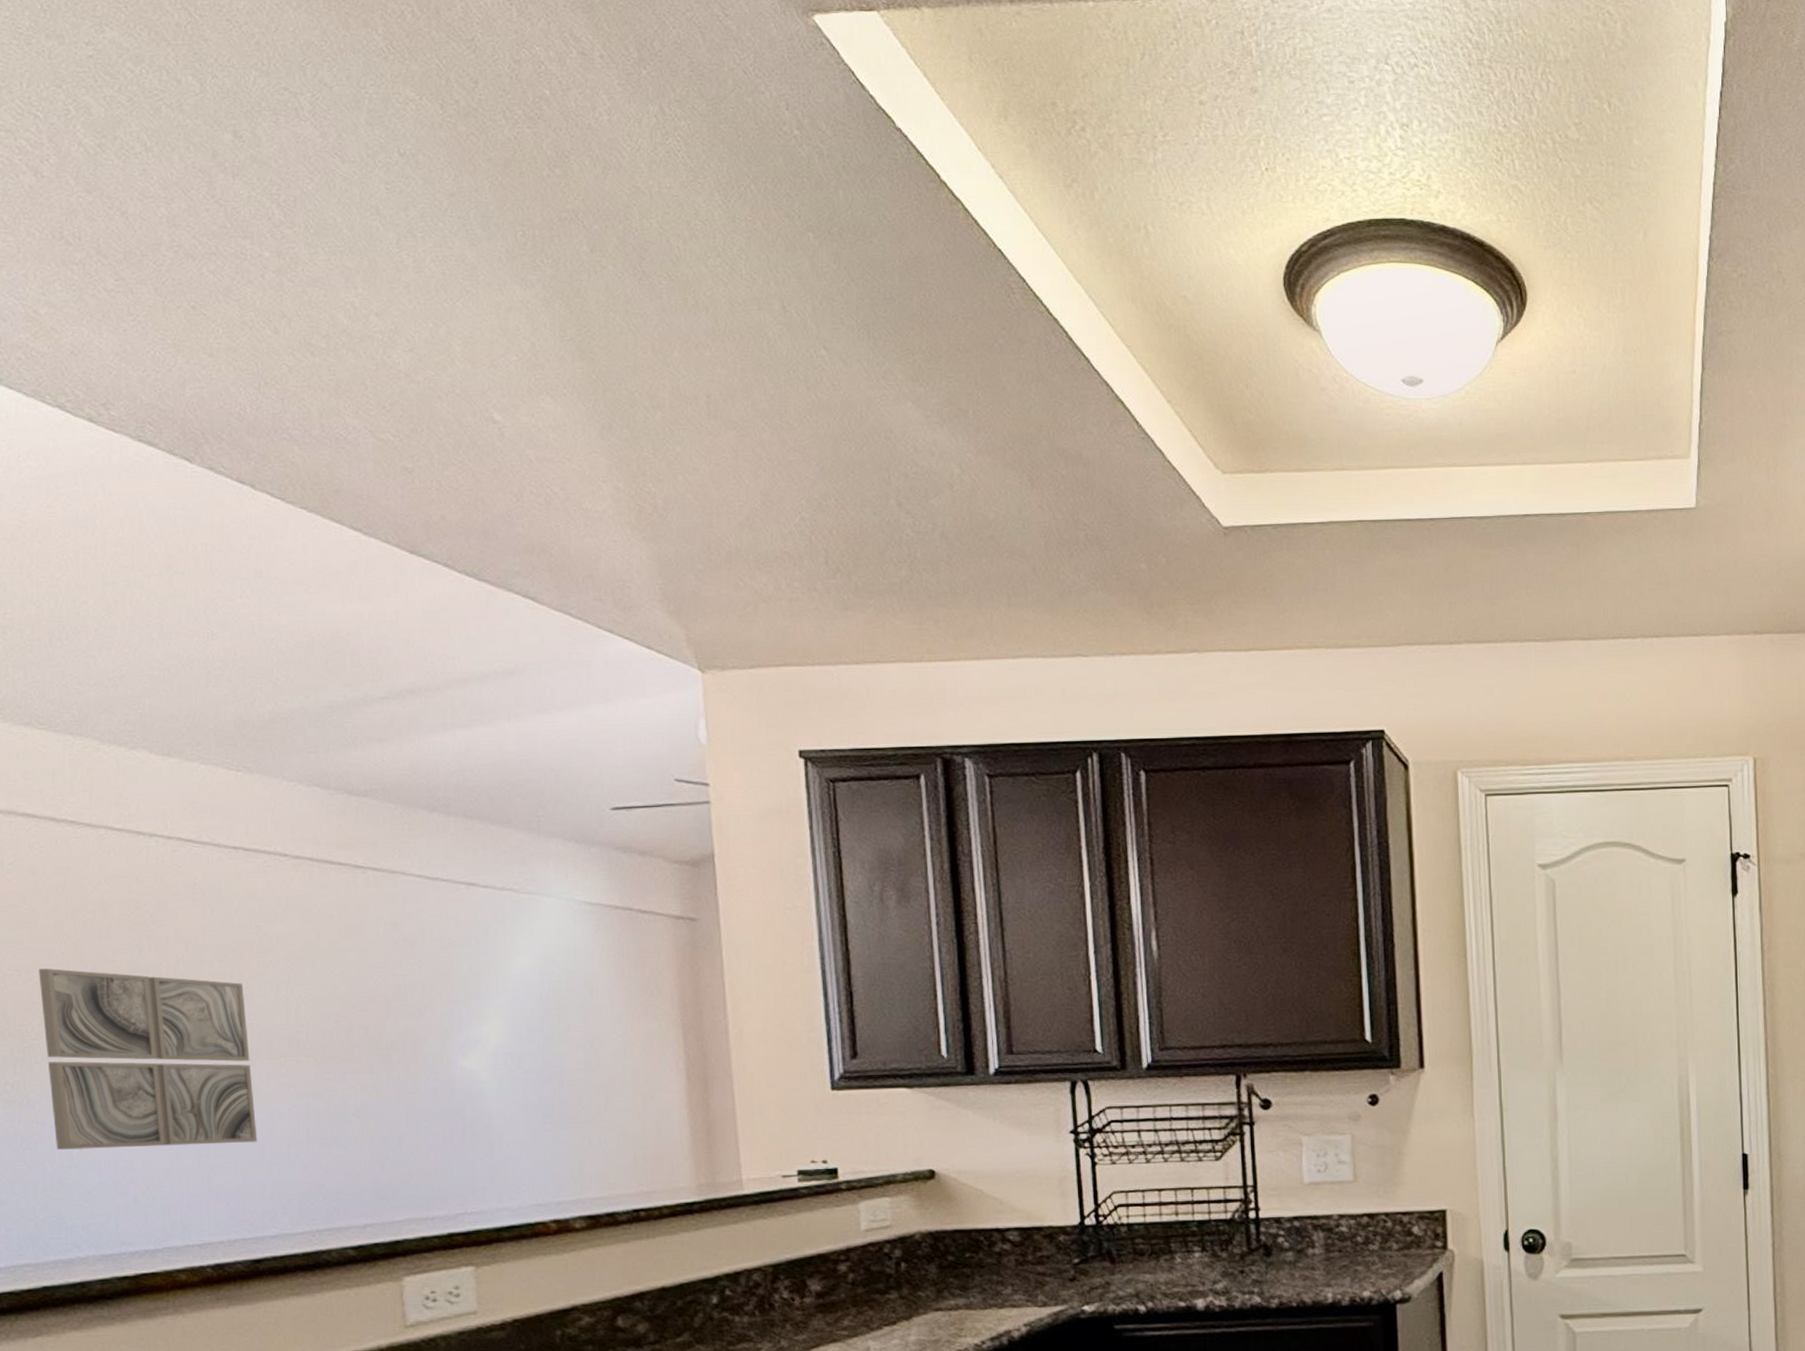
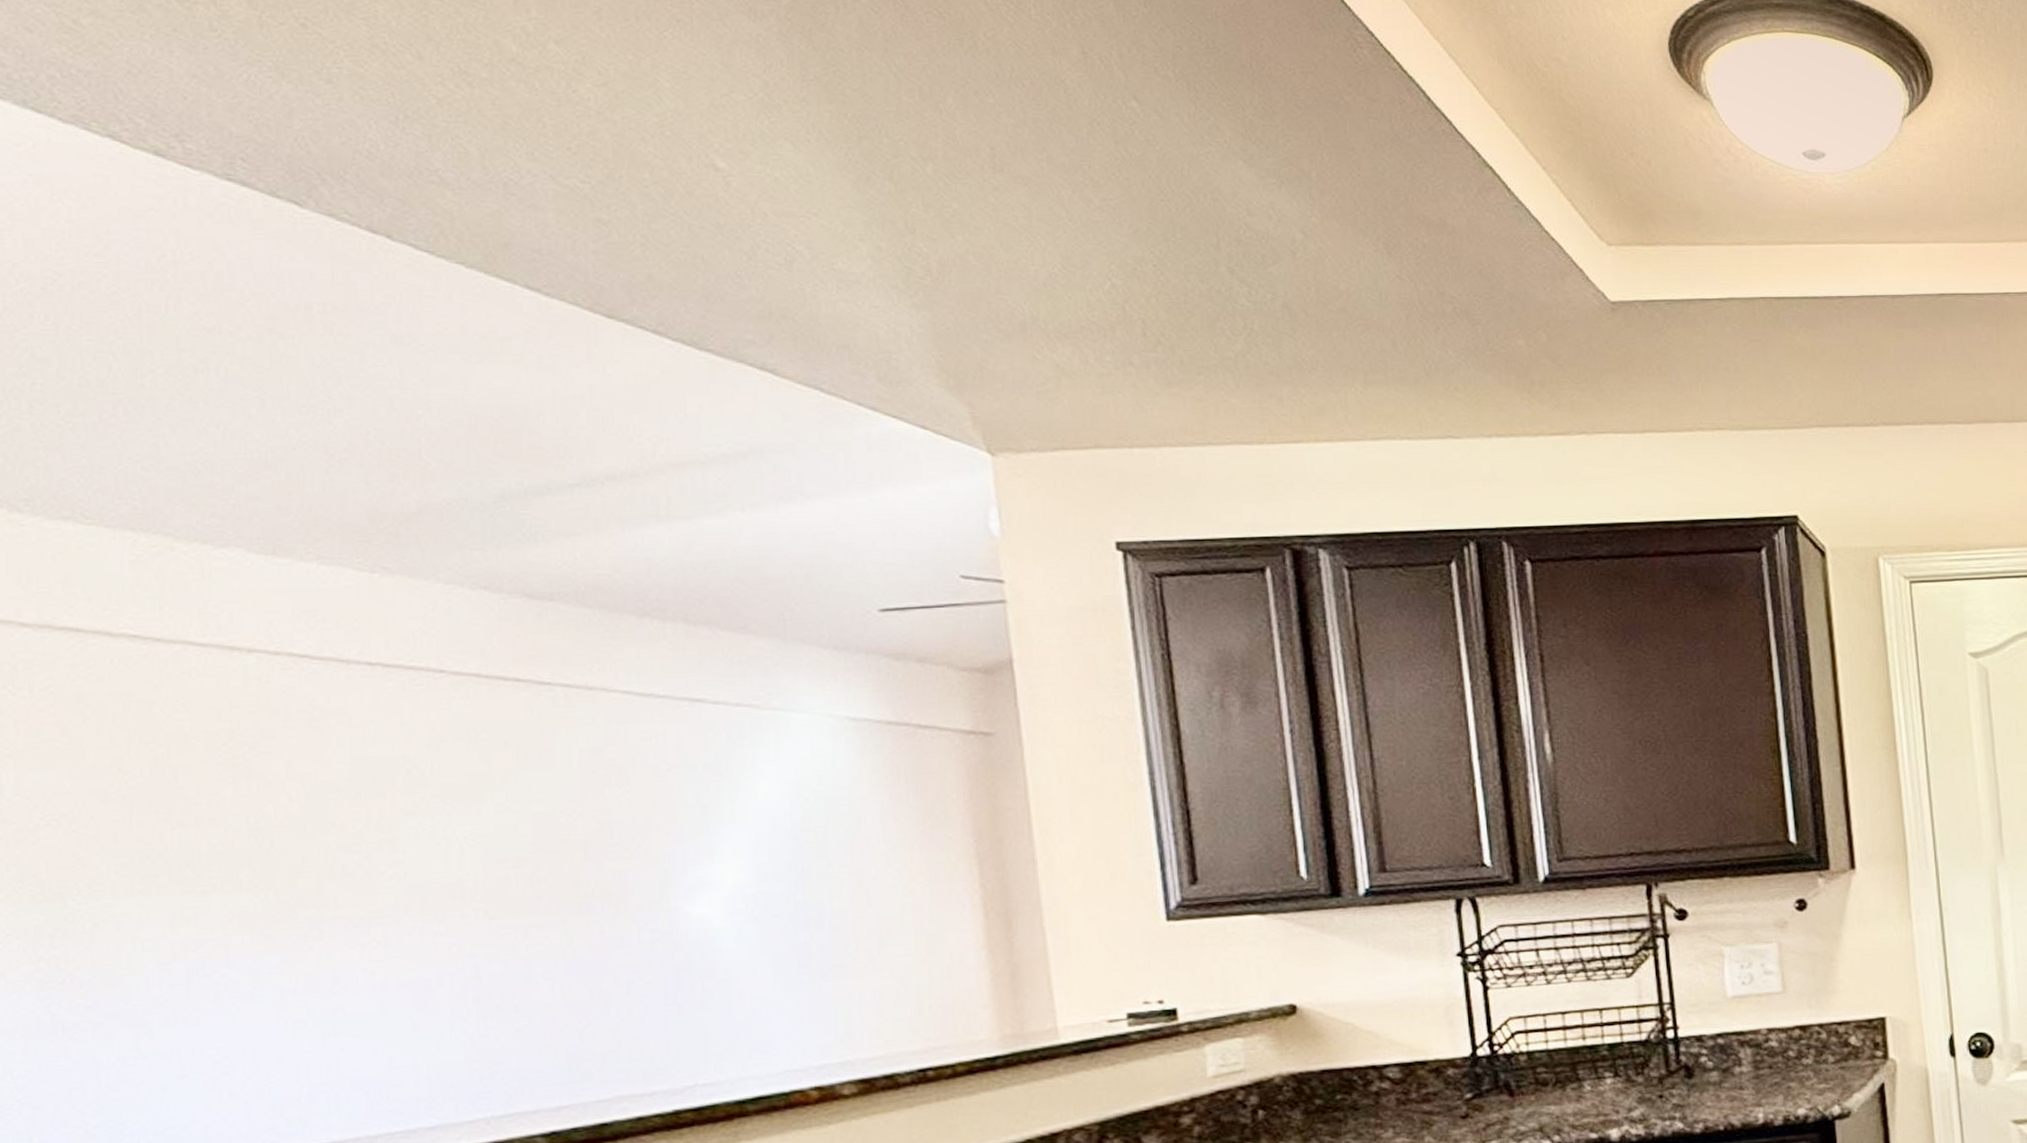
wall art: present [38,969,258,1150] -> none [87,816,407,1038]

